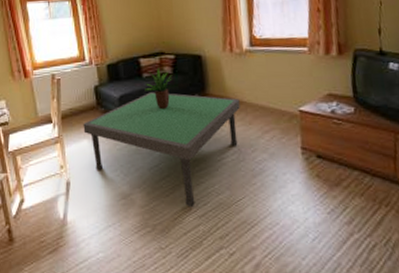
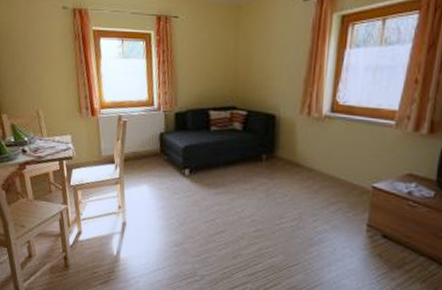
coffee table: present [83,92,240,206] -> none [144,146,309,264]
potted plant: present [145,67,173,110] -> none [211,122,242,166]

